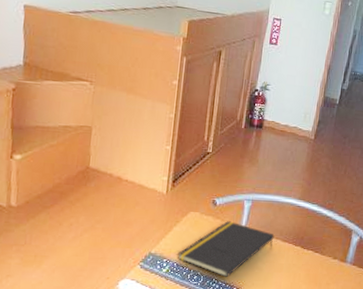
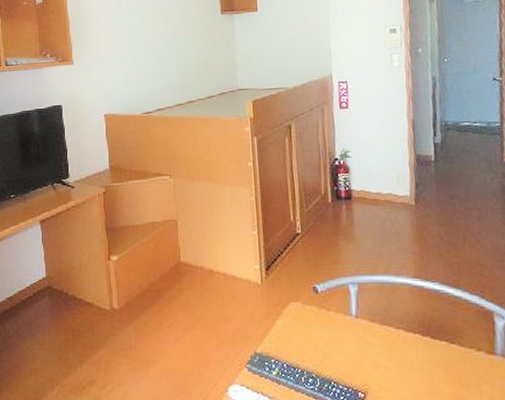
notepad: present [177,221,275,277] -> none [285,310,394,379]

